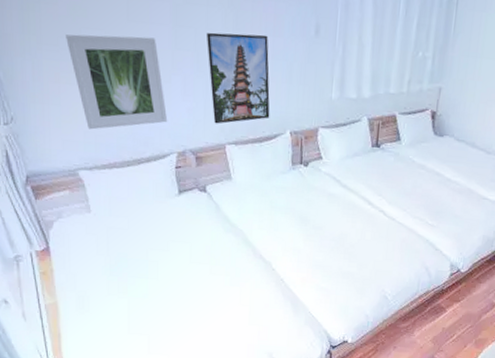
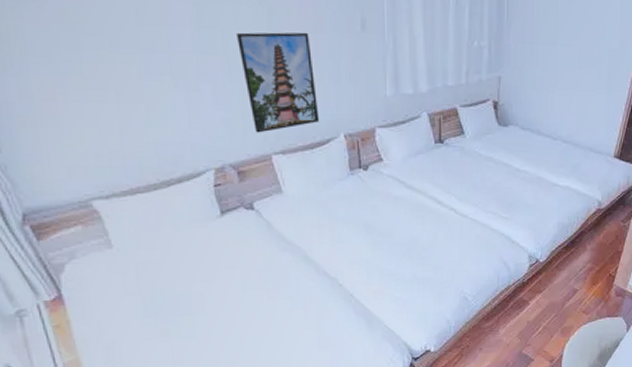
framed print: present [66,34,168,130] -> none [59,41,200,152]

